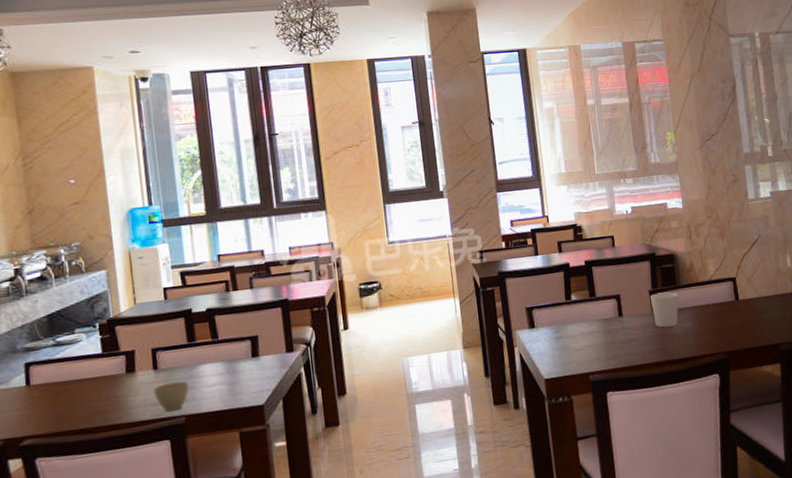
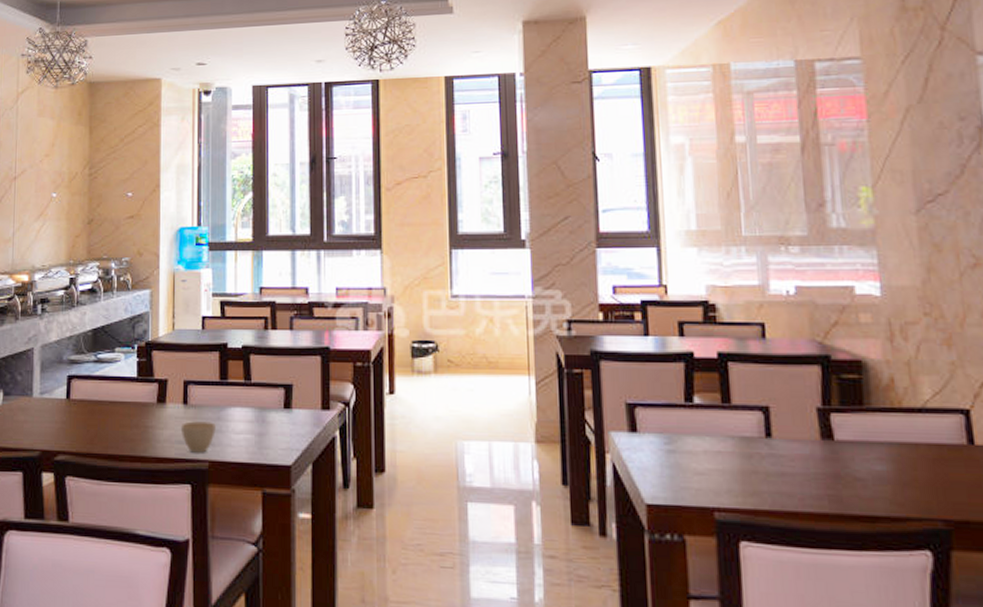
dixie cup: present [650,292,679,328] -> none [817,413,867,466]

